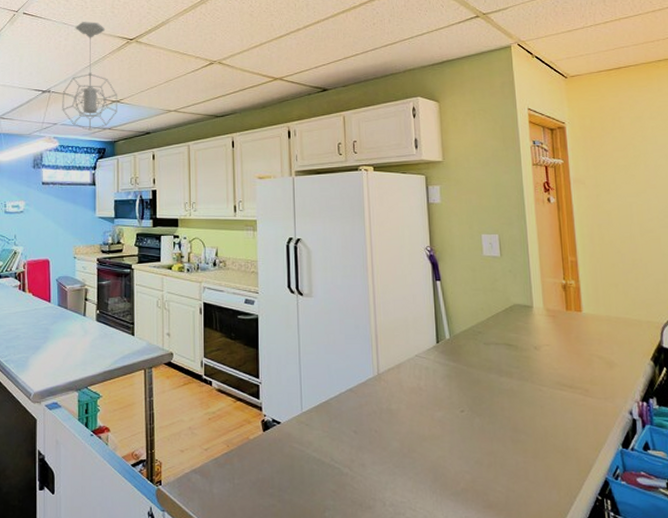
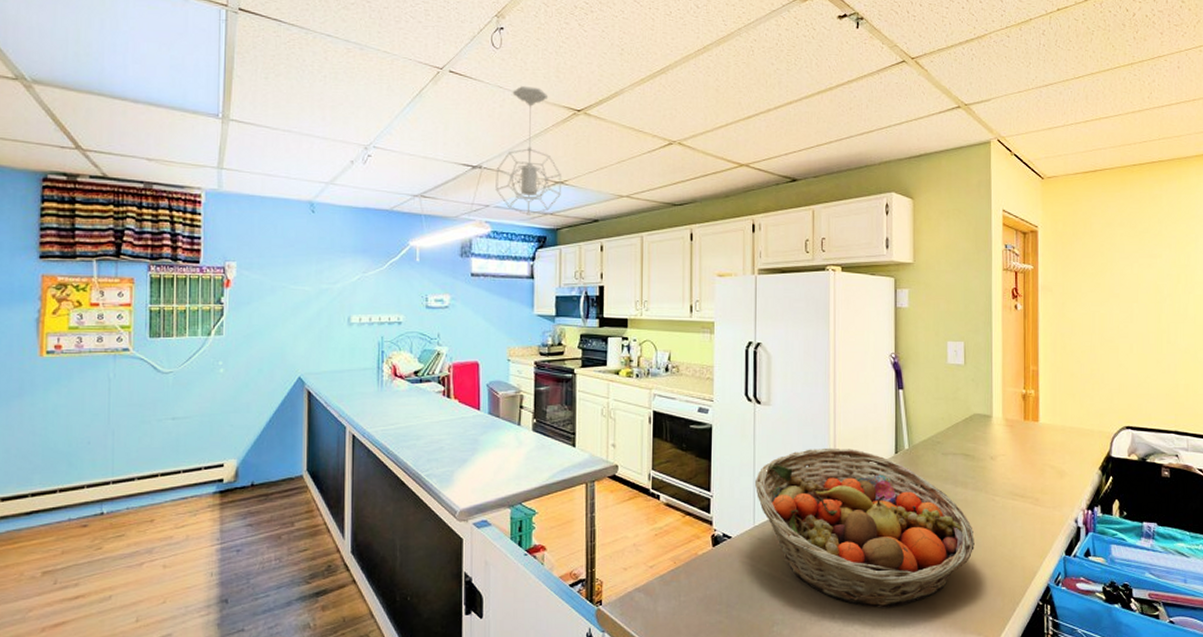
fruit basket: none [301,337,525,497] -> present [755,447,975,608]

